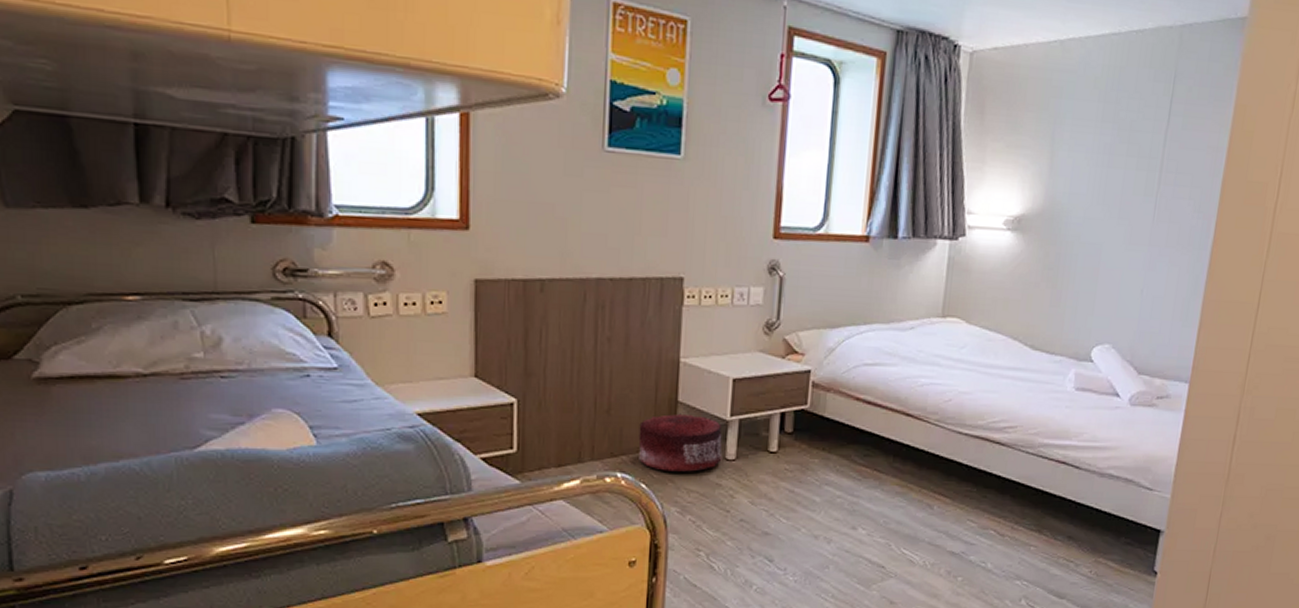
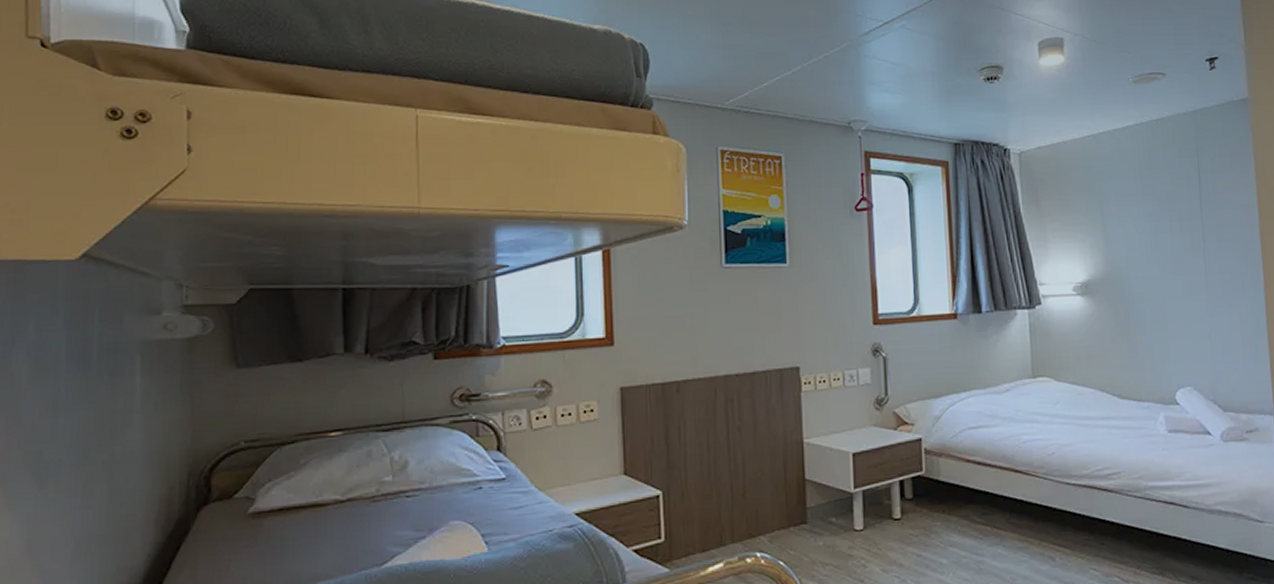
pouf: present [638,413,722,472] -> none [773,490,851,547]

